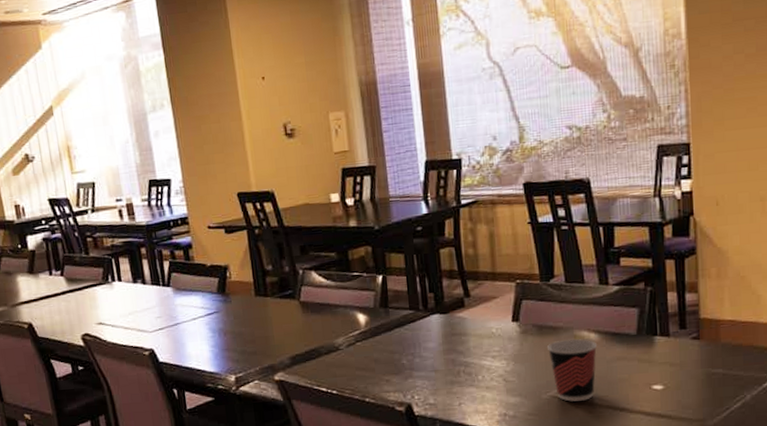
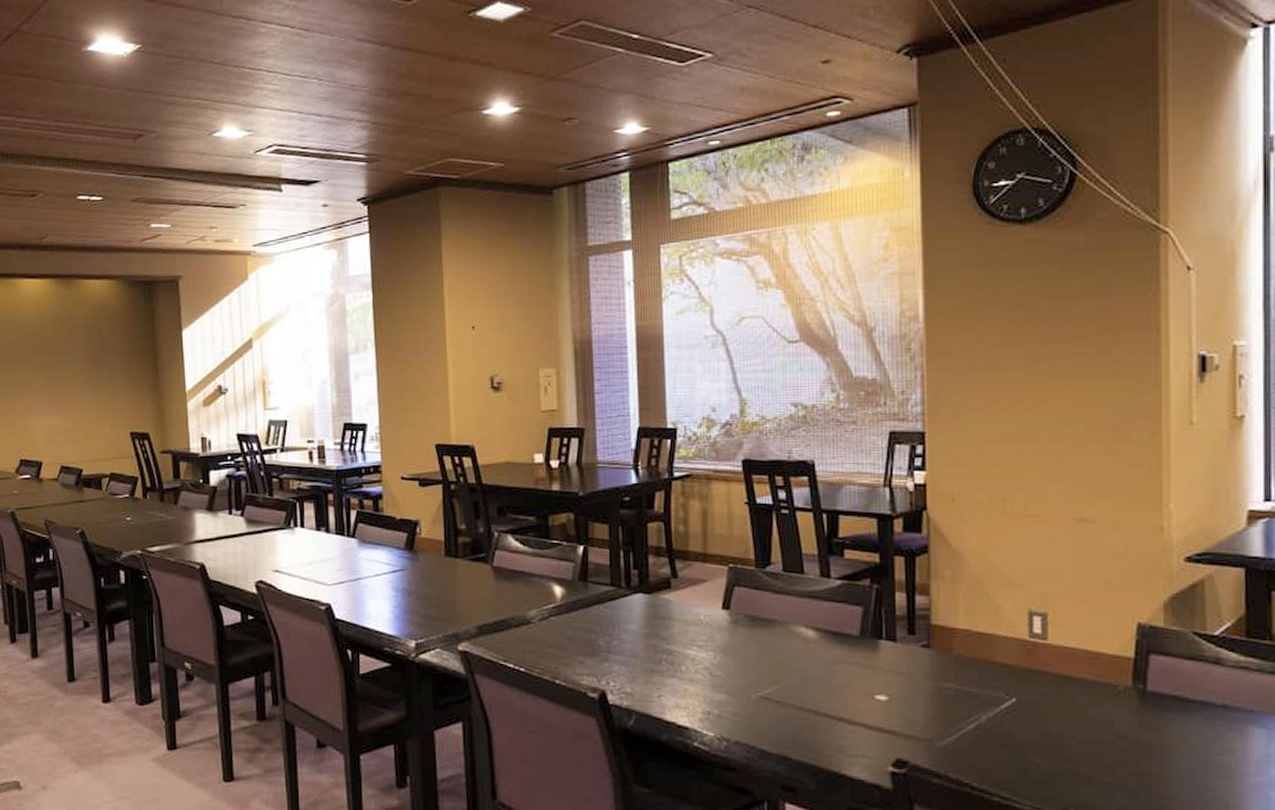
cup: present [548,339,598,402] -> none [760,635,816,705]

